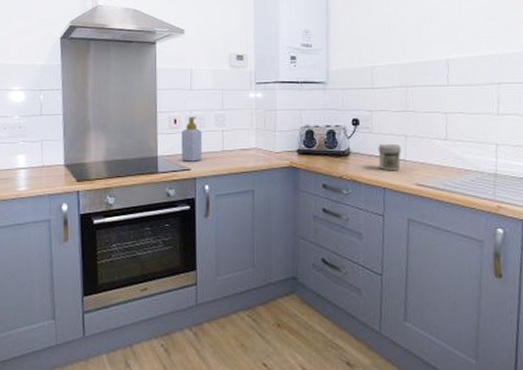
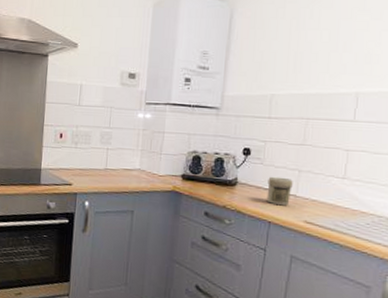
soap bottle: present [181,117,202,162] -> none [64,132,87,177]

